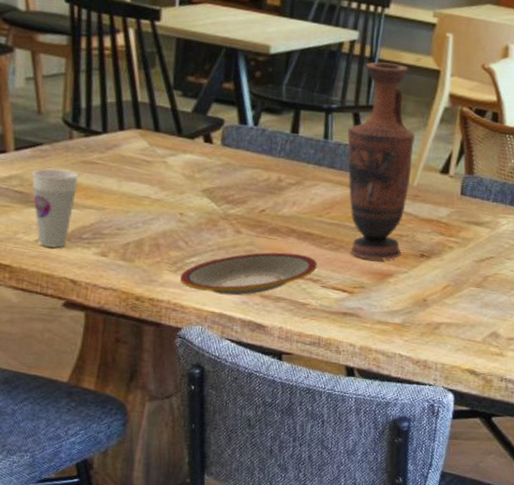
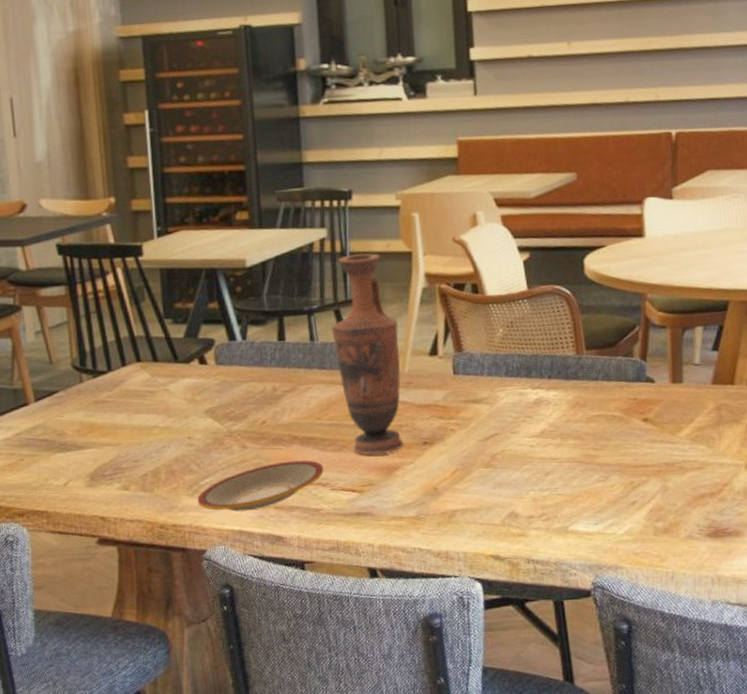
cup: present [32,168,79,248] -> none [53,412,94,490]

